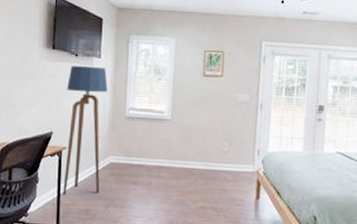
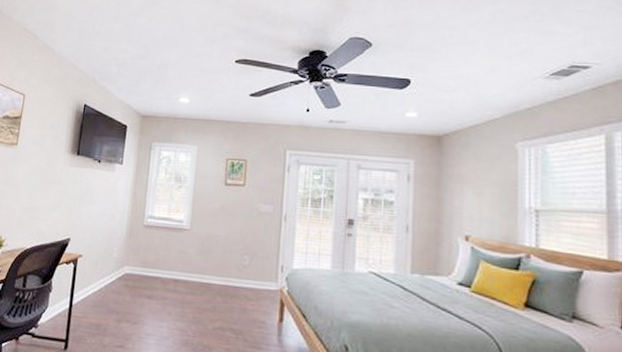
floor lamp: present [63,65,108,196] -> none [75,171,128,307]

